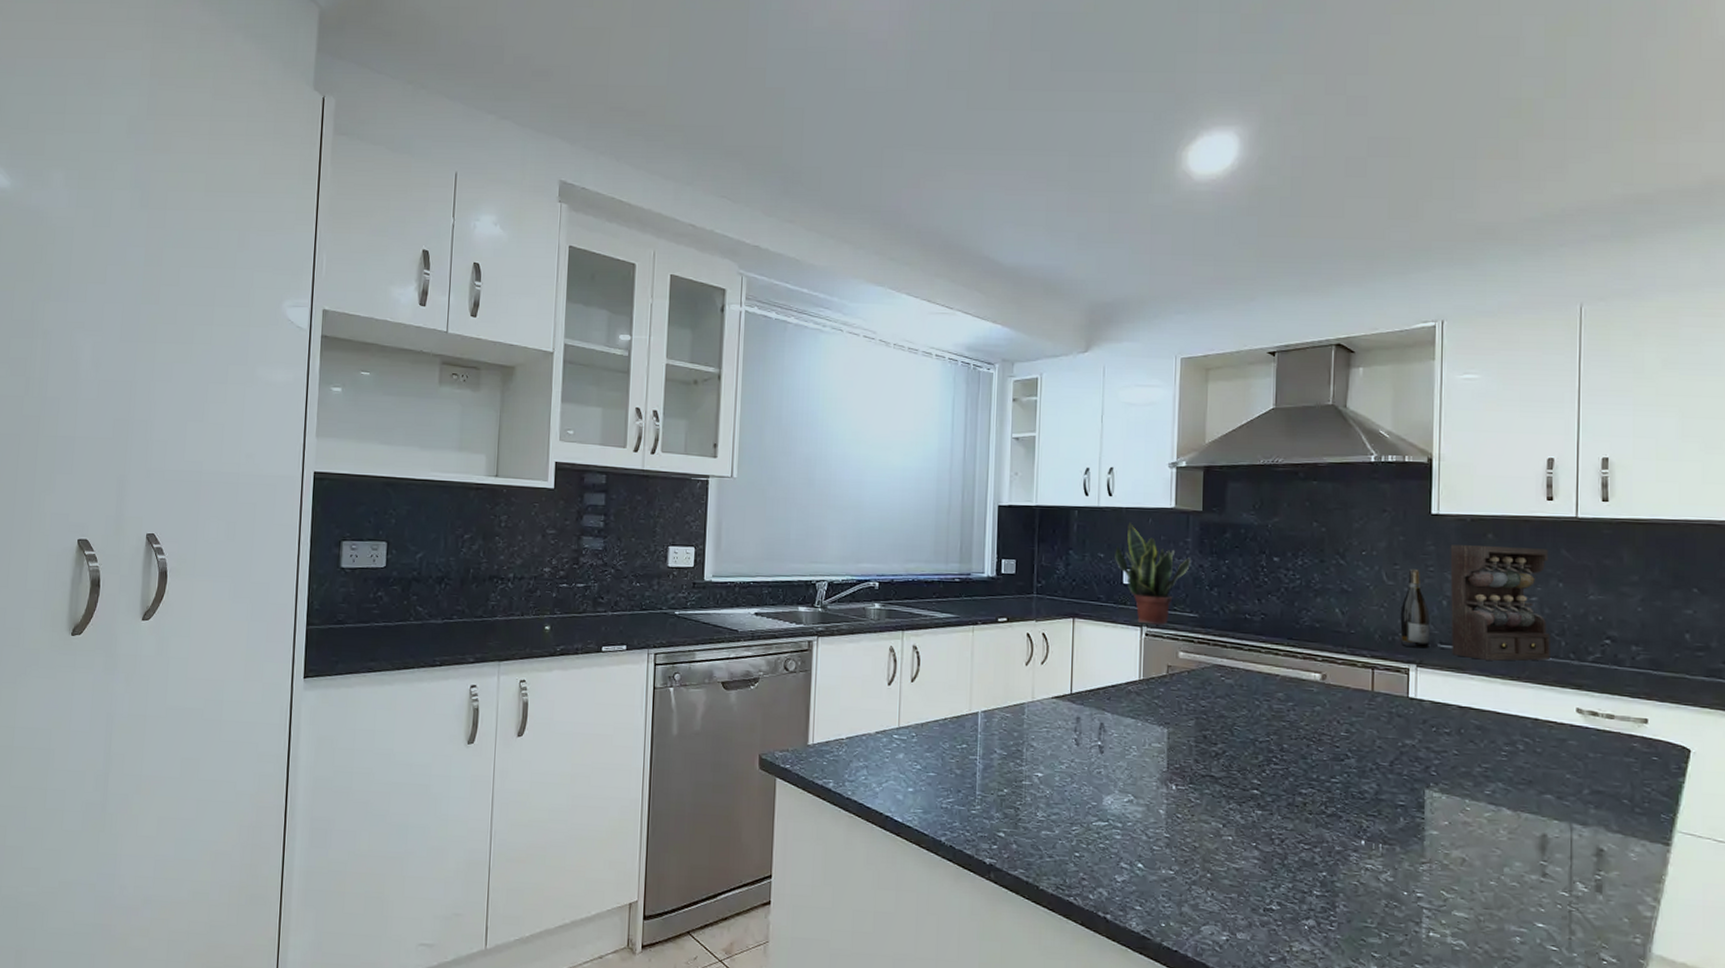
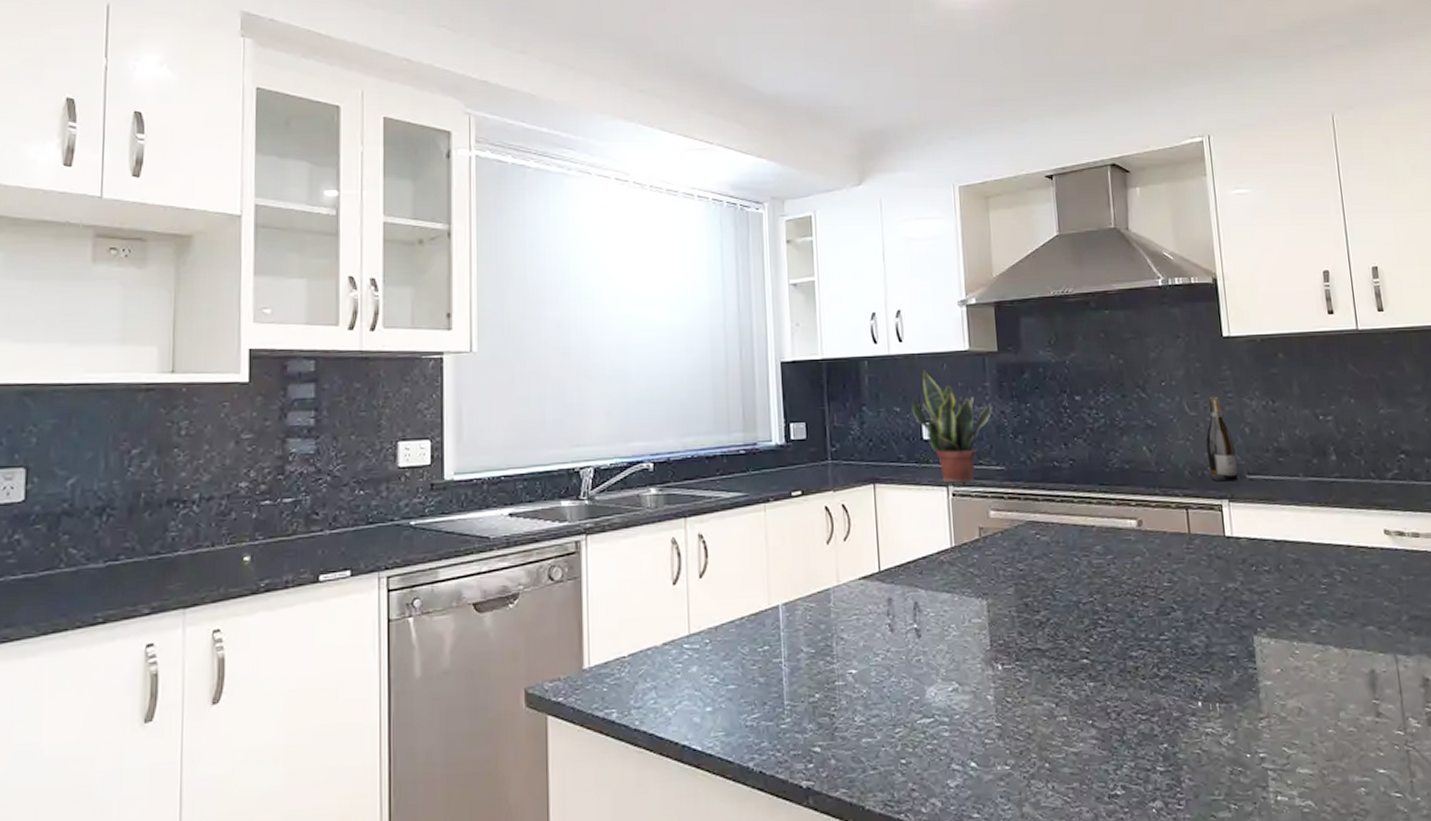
spice rack: present [1450,545,1550,661] -> none [1245,365,1353,488]

